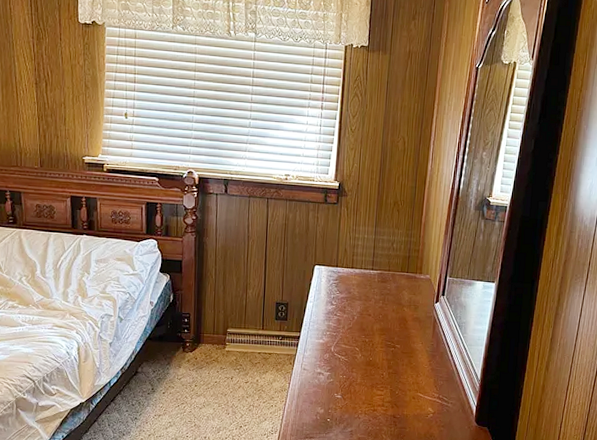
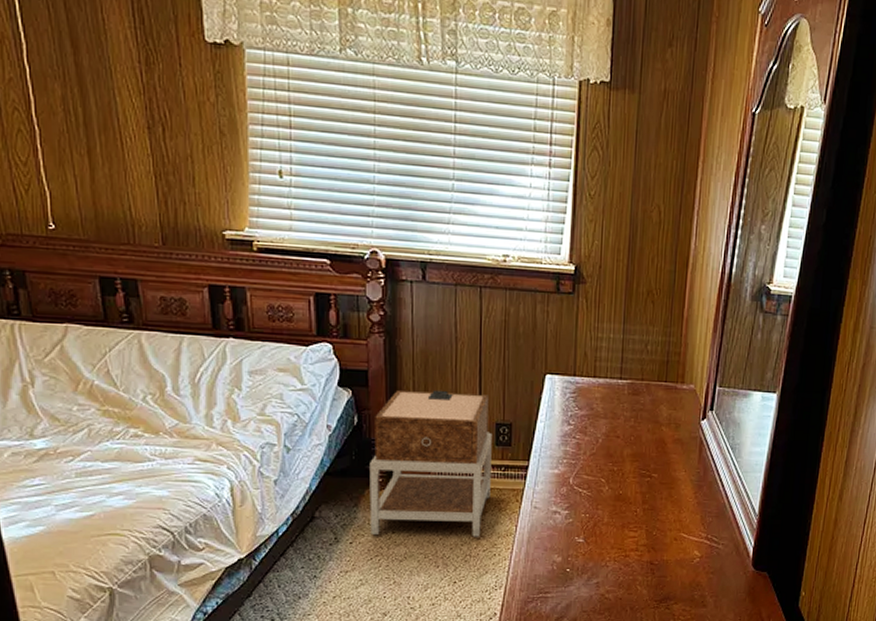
nightstand: none [178,276,273,391] -> present [369,389,492,537]

